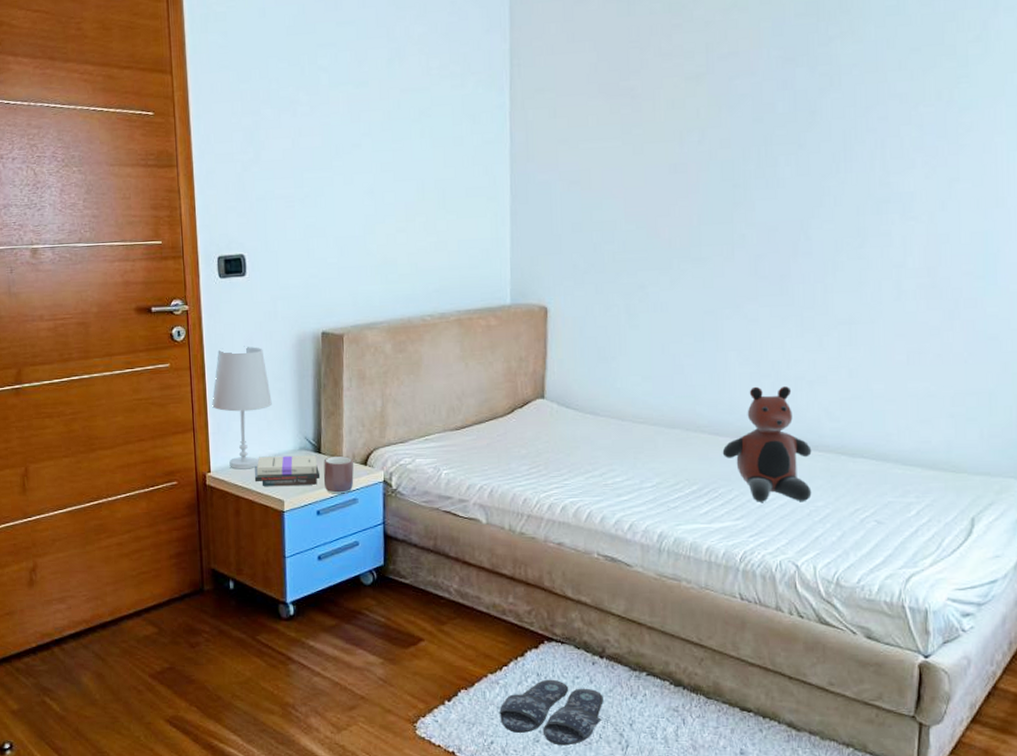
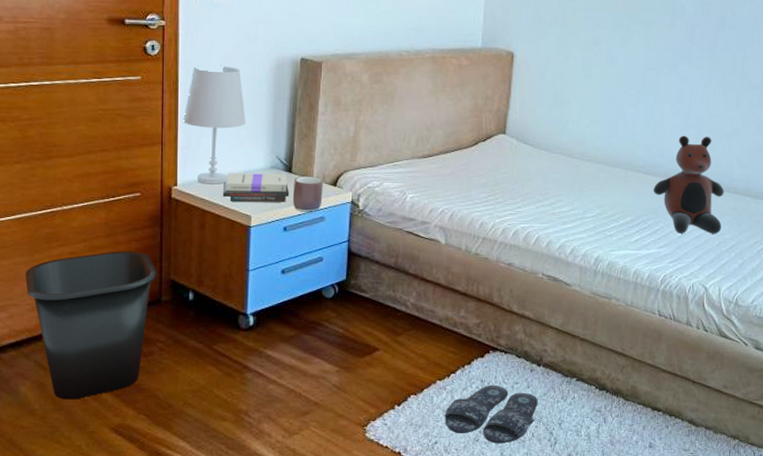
waste bin: none [79,540,198,690] -> present [25,251,157,400]

